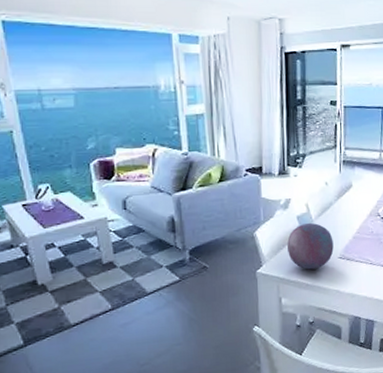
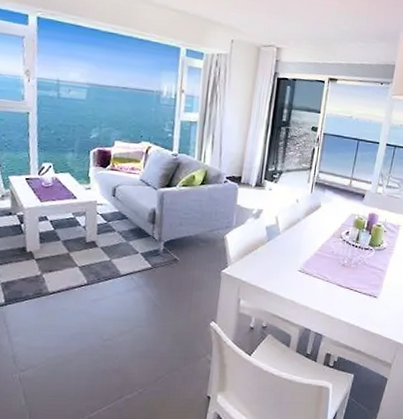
decorative ball: present [287,222,334,270] -> none [252,234,296,278]

